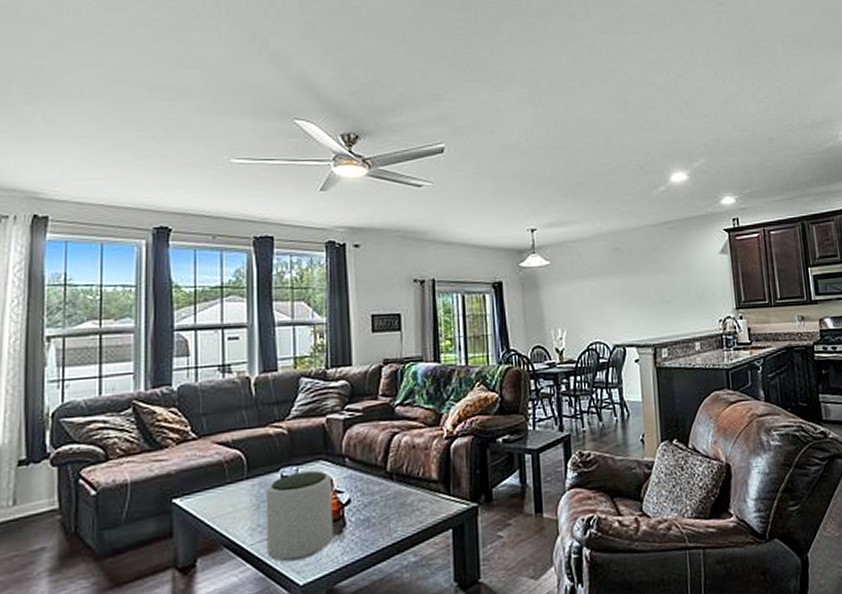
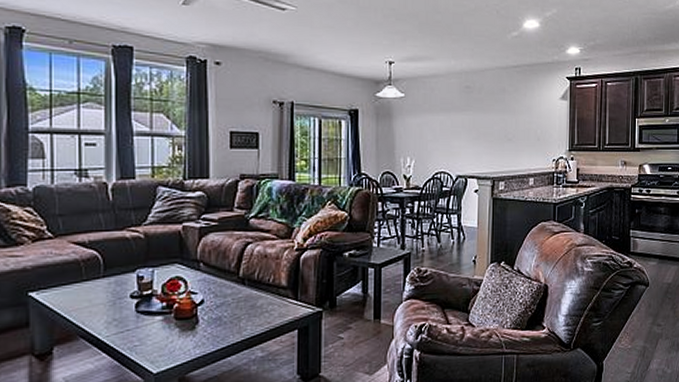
plant pot: present [266,470,334,562] -> none [123,273,187,353]

